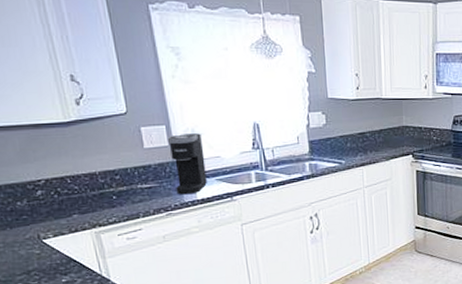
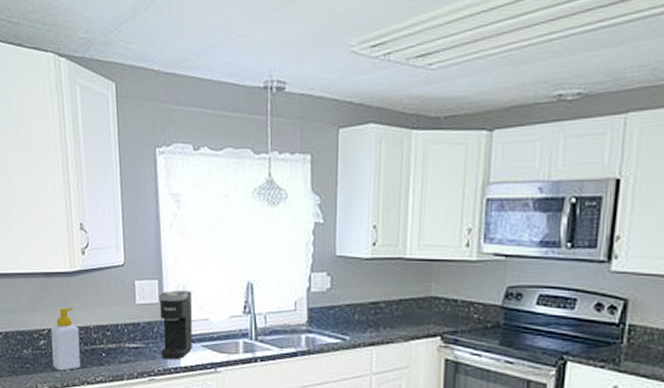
soap bottle: none [49,156,89,218] -> present [51,307,80,371]

